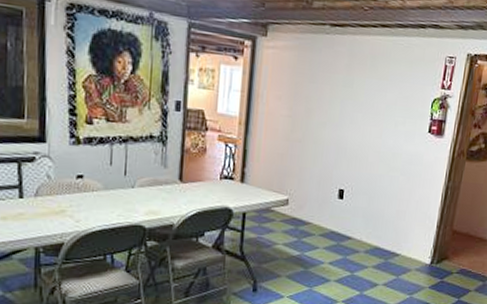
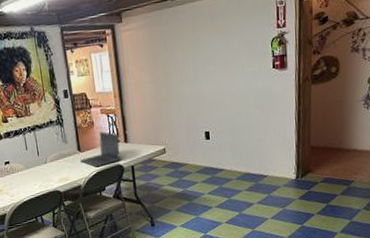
laptop: none [179,163,234,206] -> present [80,132,120,167]

